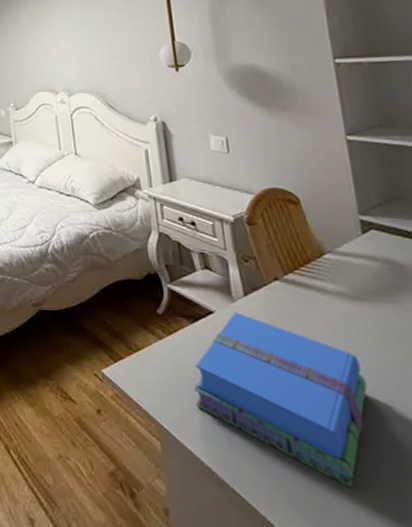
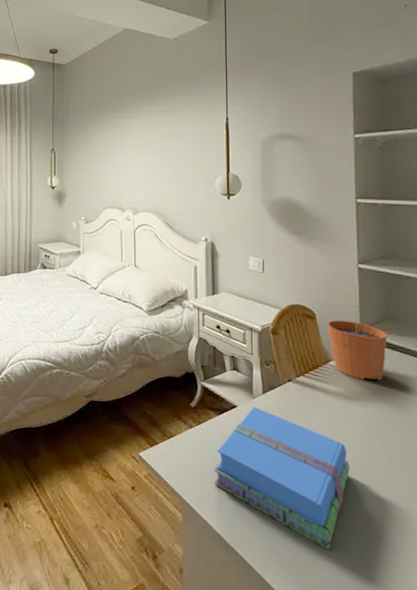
plant pot: none [316,185,397,276] -> present [328,305,388,381]

